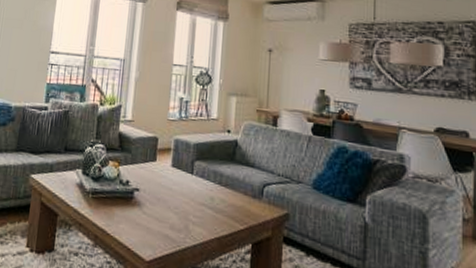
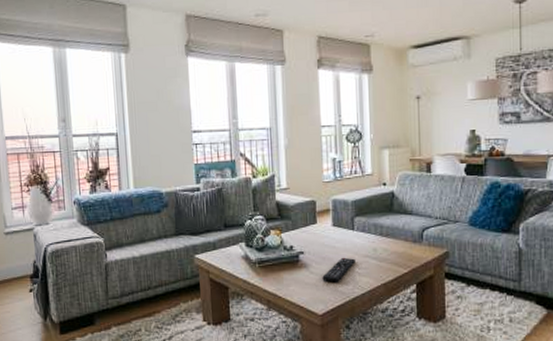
remote control: none [154,201,191,228] -> present [322,257,355,282]

